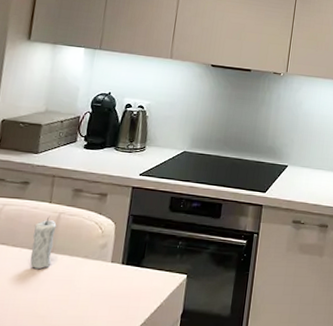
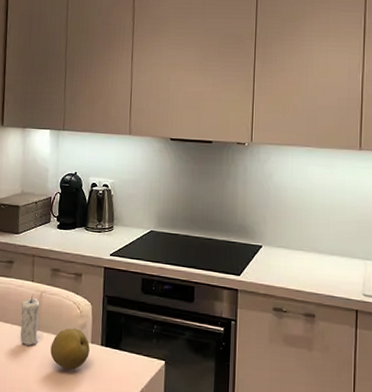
fruit: none [64,248,110,290] -> present [50,328,90,370]

